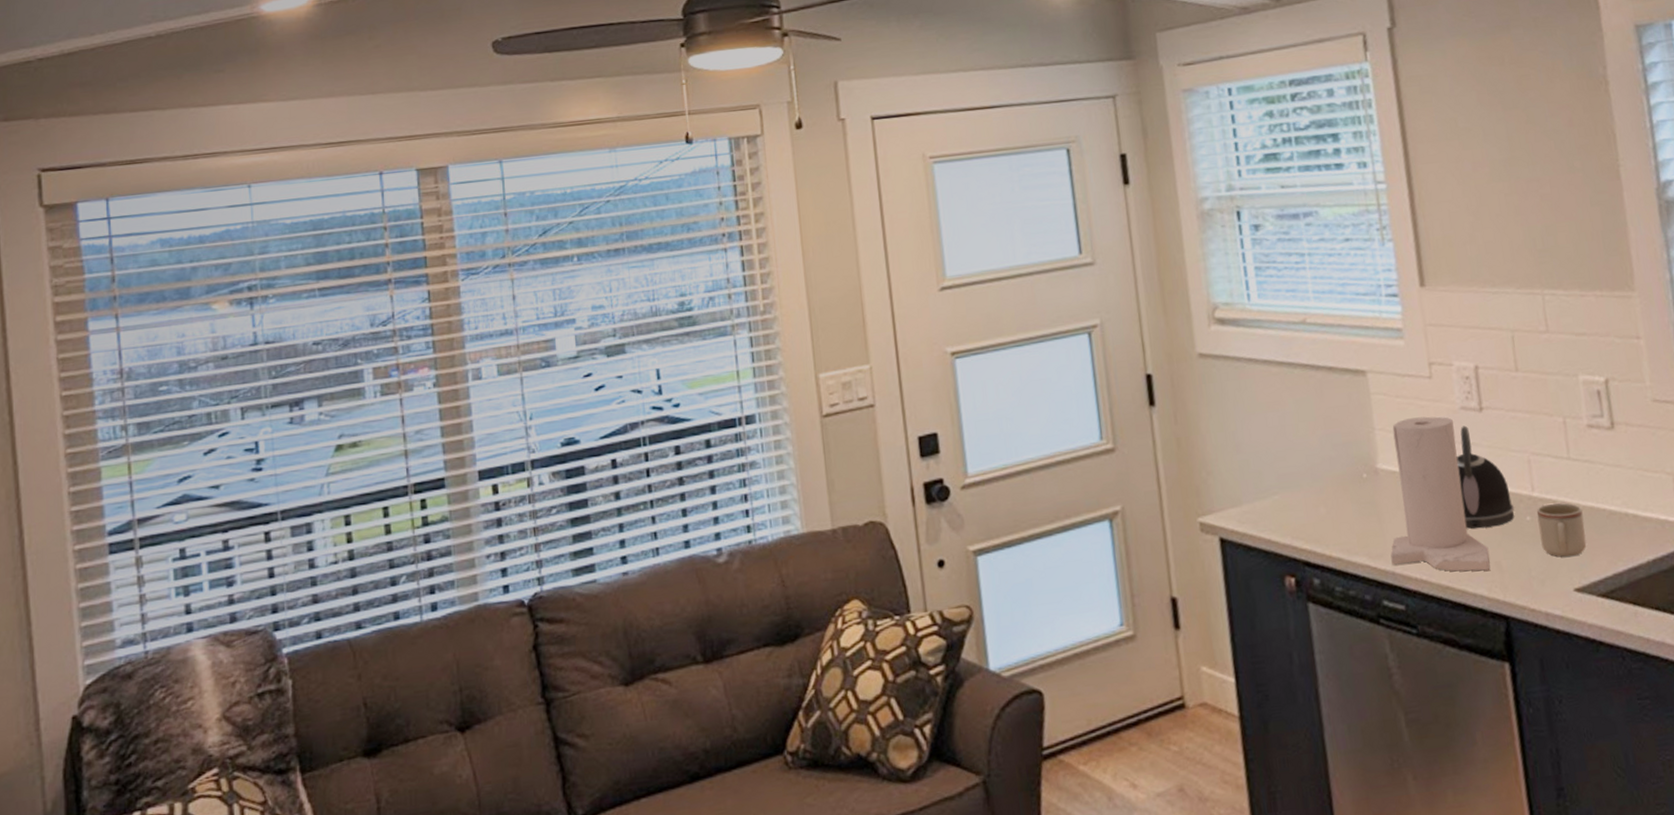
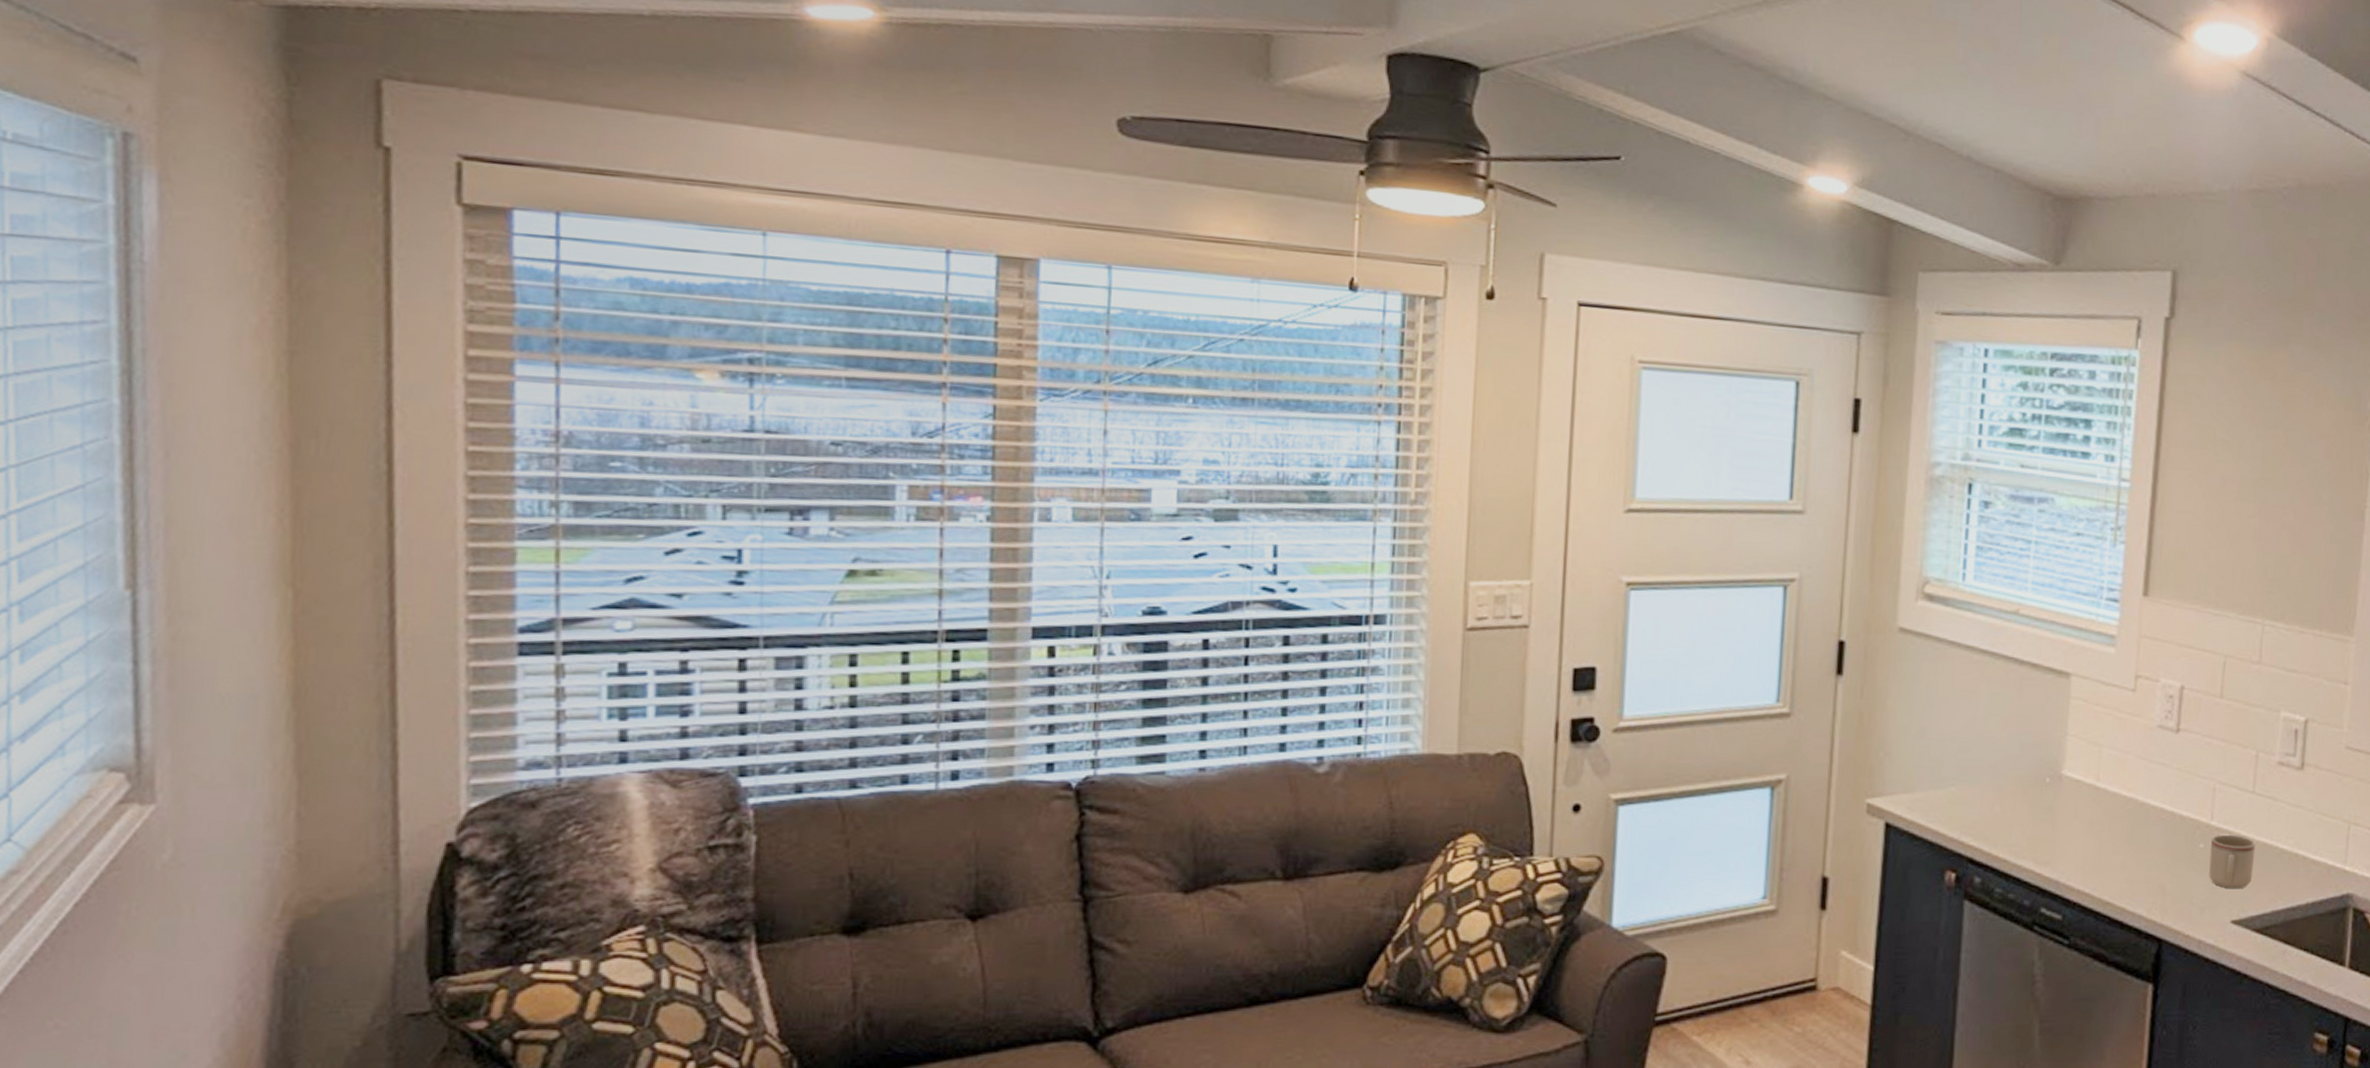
paper towel: present [1390,416,1491,572] -> none [2057,729,2157,891]
kettle: present [1456,425,1515,529] -> none [2138,744,2191,848]

